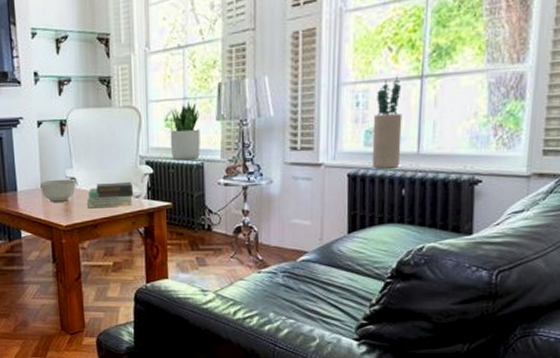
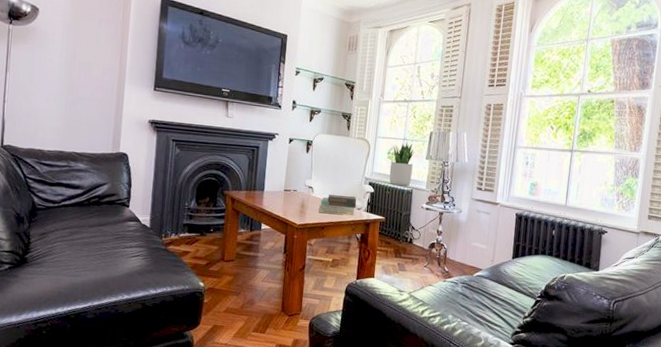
bowl: present [40,179,76,202] -> none [283,186,312,205]
vase: present [371,76,402,169] -> none [533,147,558,214]

